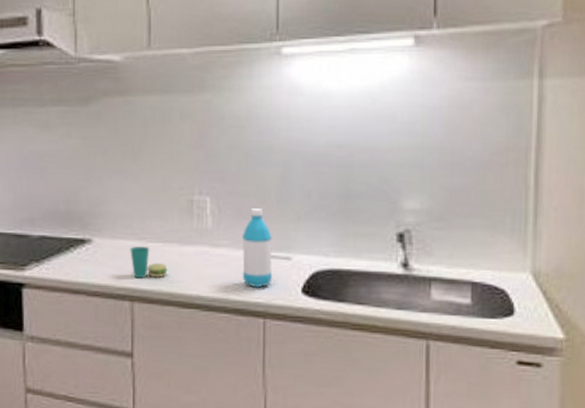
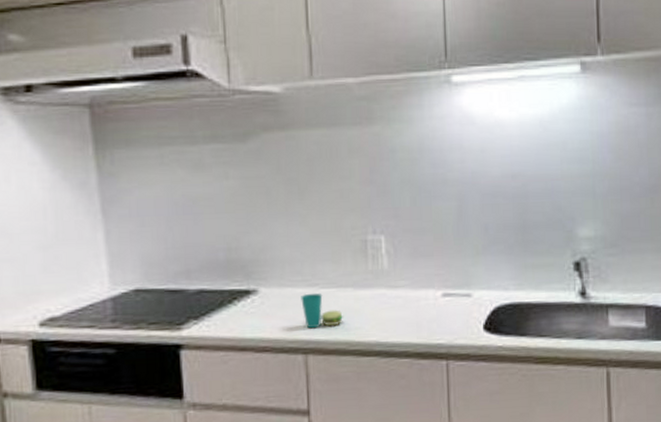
water bottle: present [242,208,273,288] -> none [421,245,454,329]

